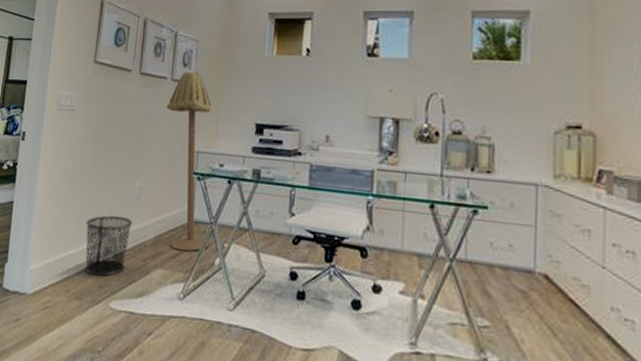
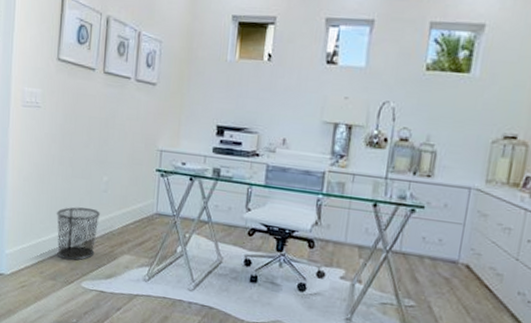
floor lamp: present [166,71,212,252] -> none [130,72,175,240]

